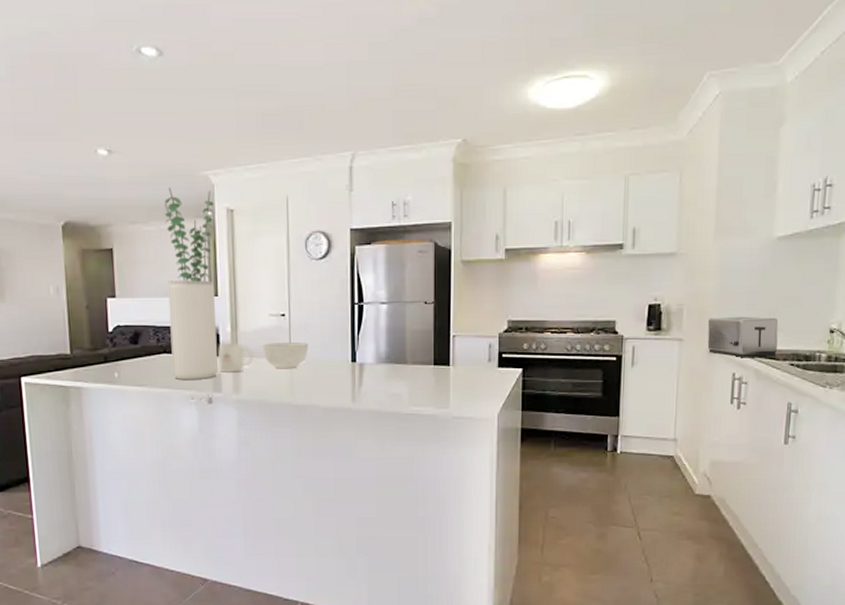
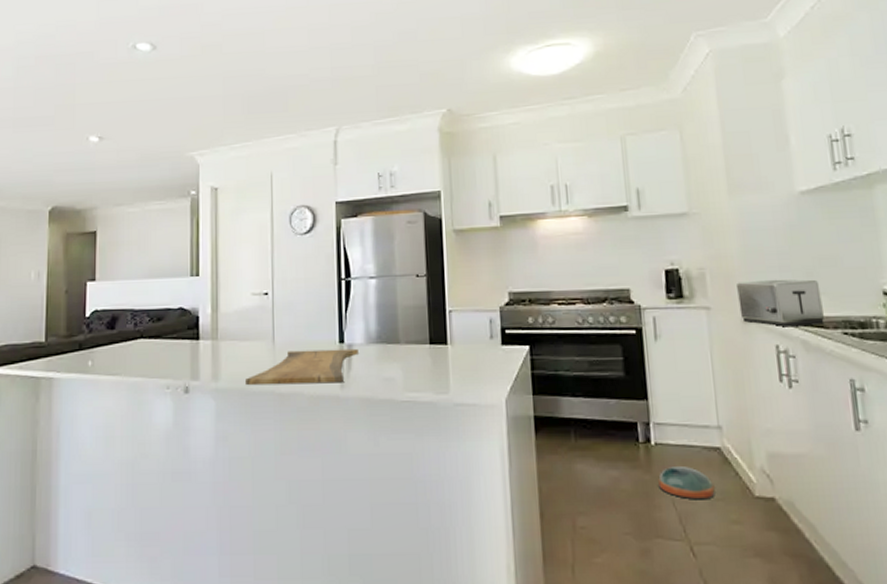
vase: present [164,188,218,379] -> none [149,169,198,367]
mug: present [218,343,253,374] -> none [197,325,234,359]
bowl: present [262,343,309,369] -> none [243,323,293,353]
cutting board: none [265,367,369,398] -> present [246,348,358,386]
pet bowl: none [619,469,664,497] -> present [658,465,715,500]

